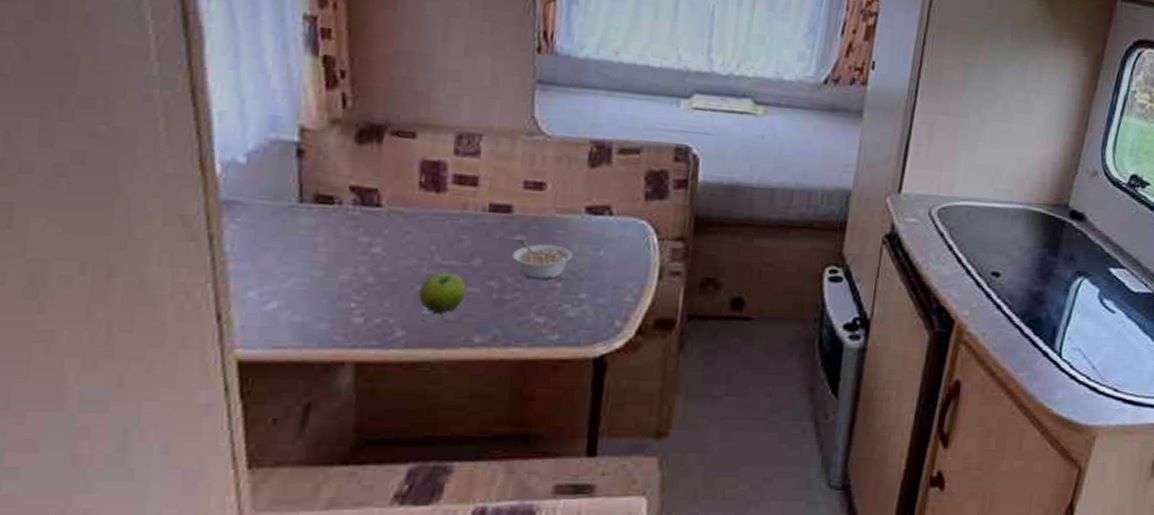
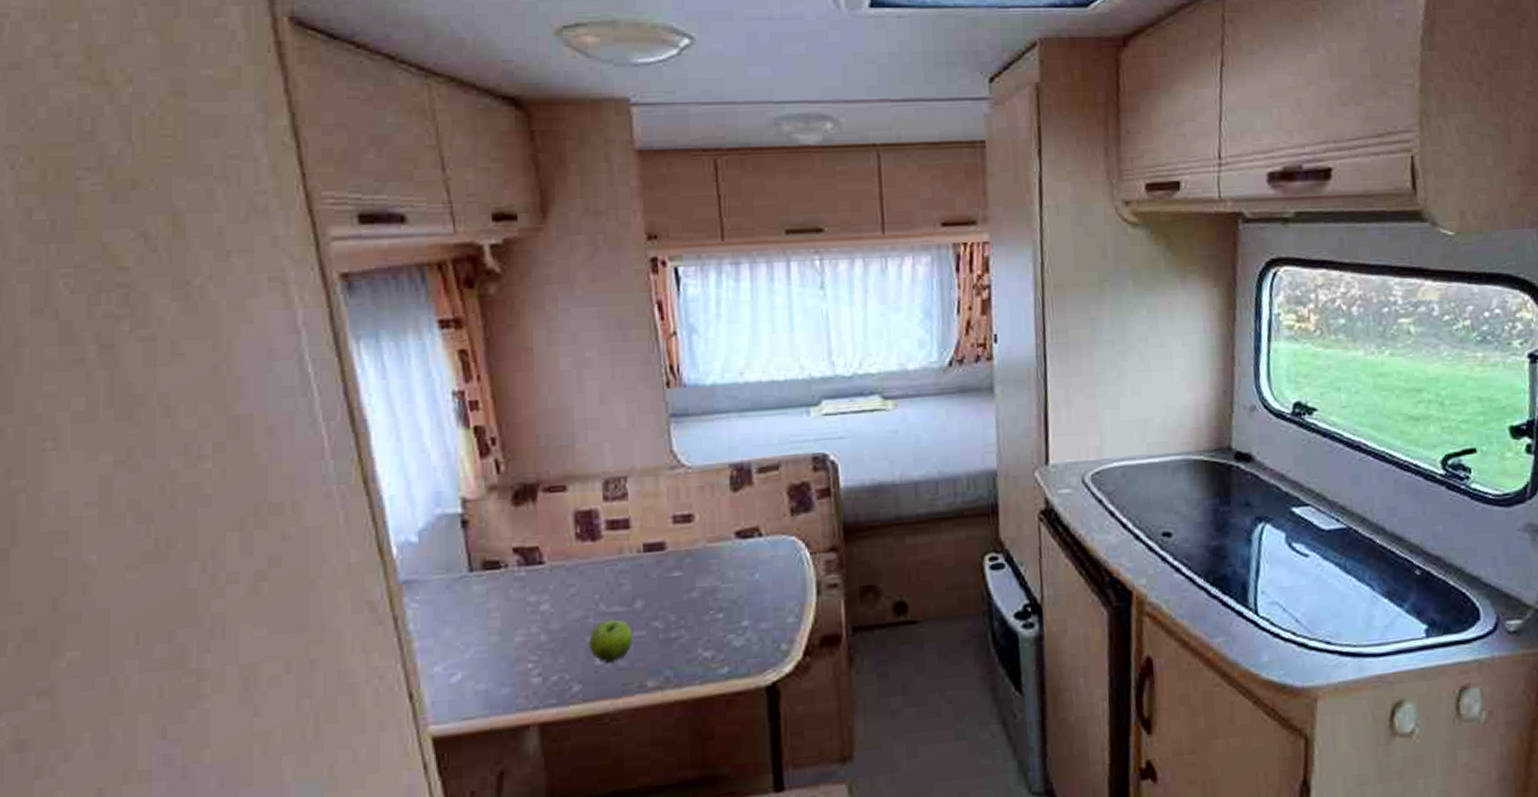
legume: present [512,238,573,280] -> none [672,574,729,614]

